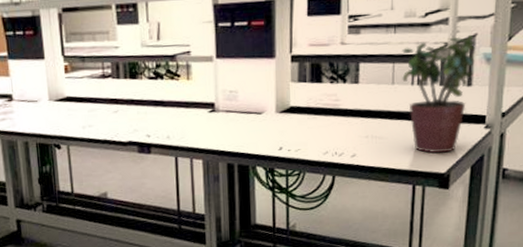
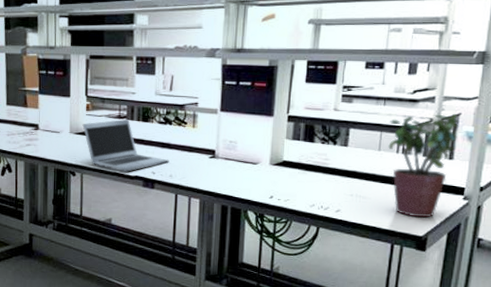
laptop: none [62,78,165,138] -> present [82,119,169,172]

